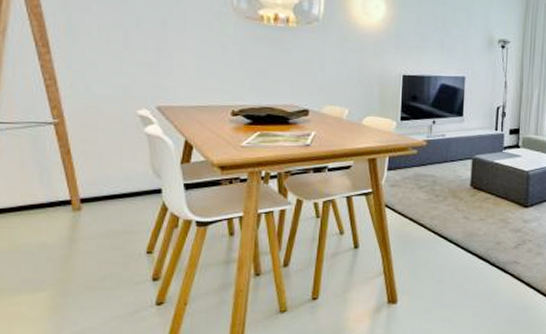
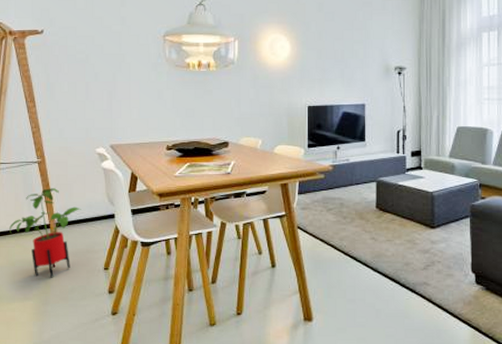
house plant: none [12,156,116,265] -> present [9,188,81,278]

